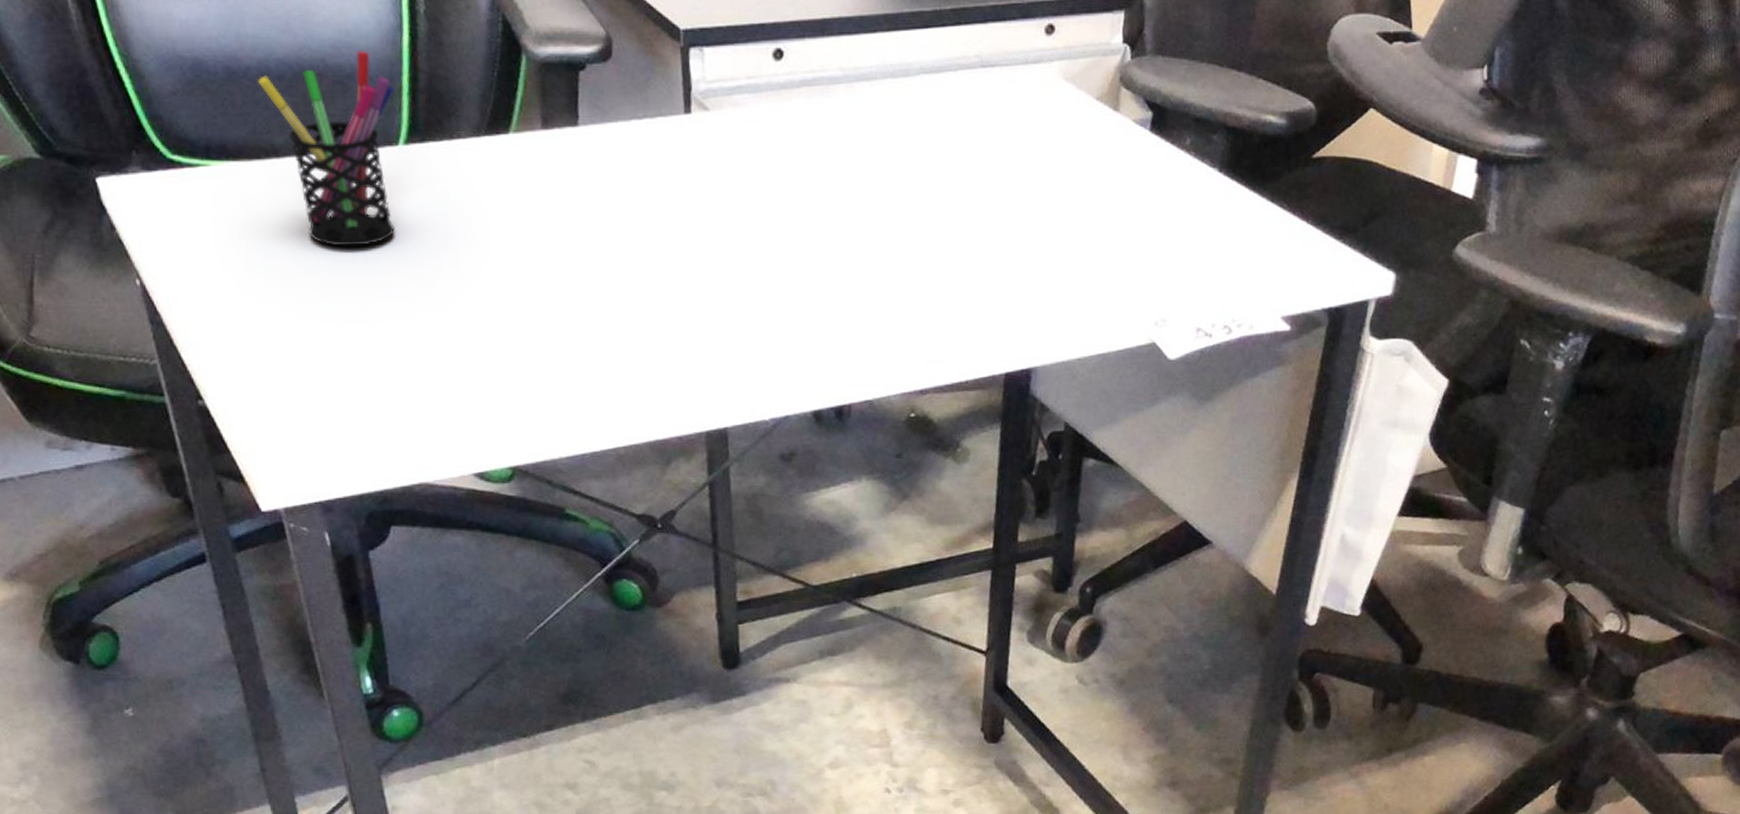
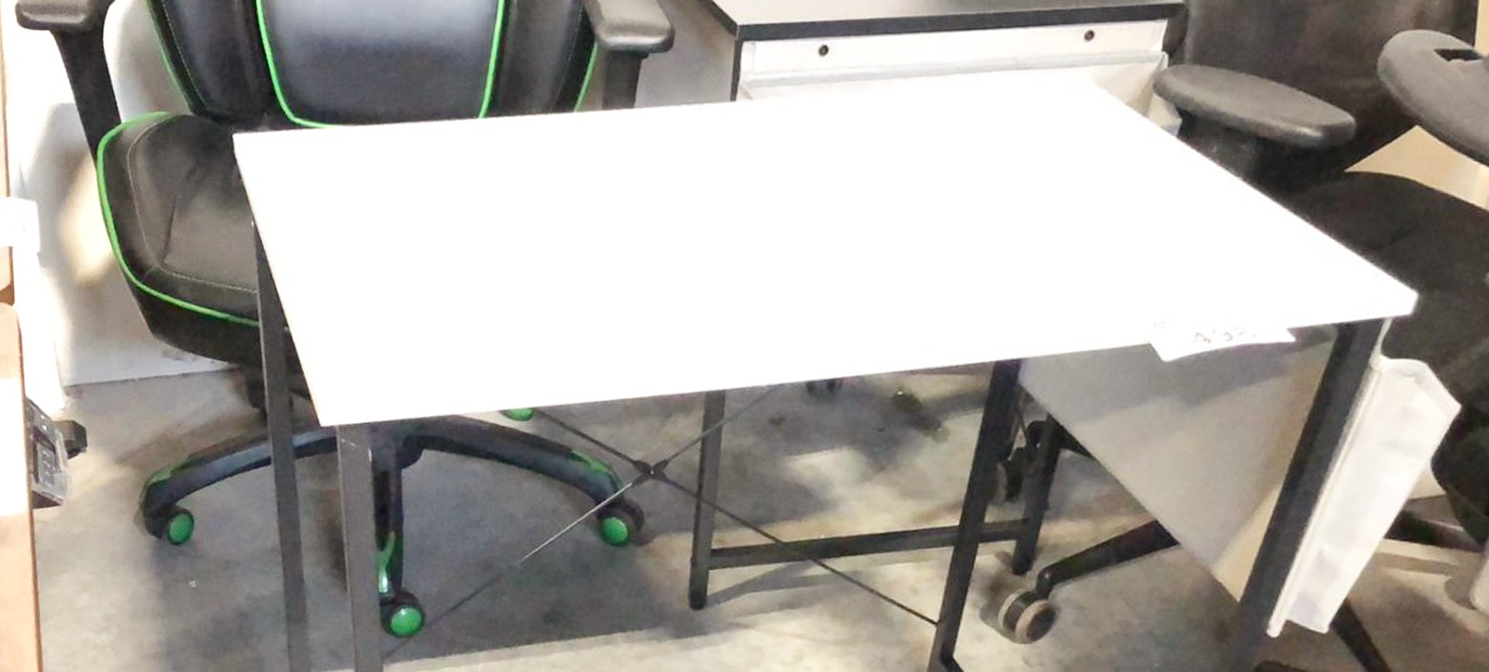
pen holder: present [257,51,395,247] -> none [371,35,482,205]

